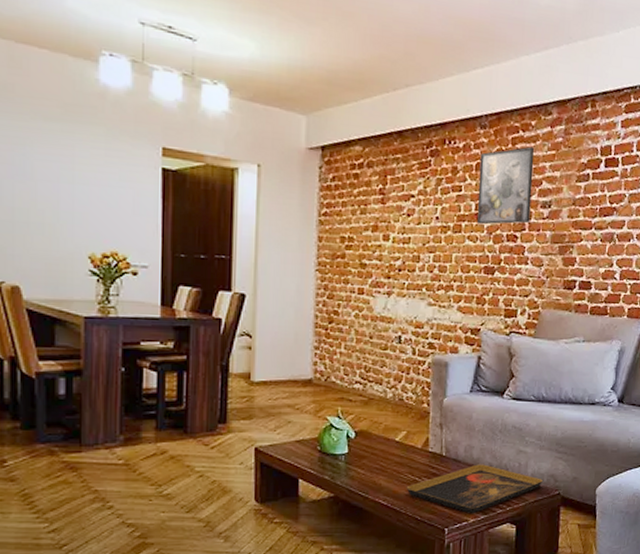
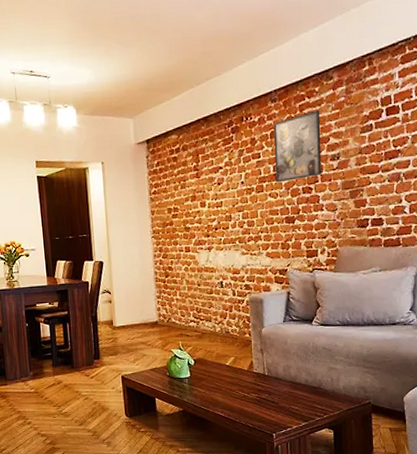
decorative tray: present [406,464,543,514] -> none [238,380,354,422]

